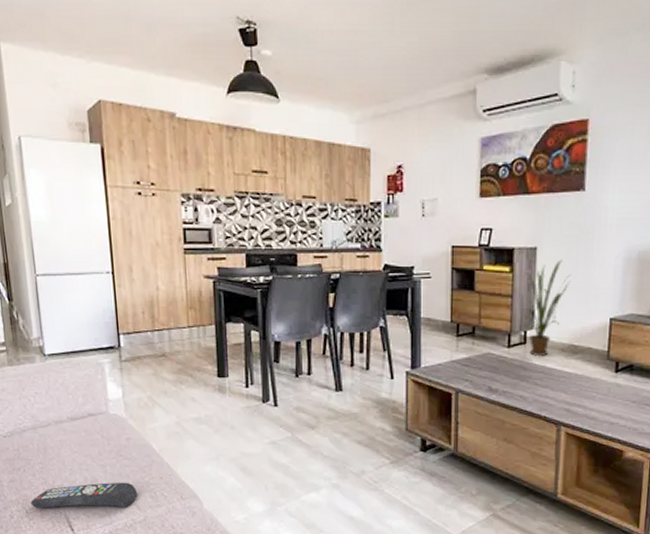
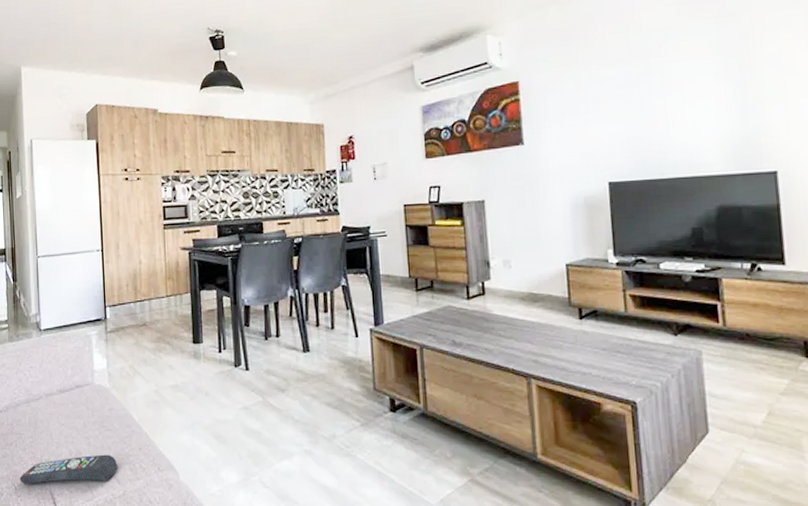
house plant: present [525,259,571,356] -> none [476,210,522,306]

